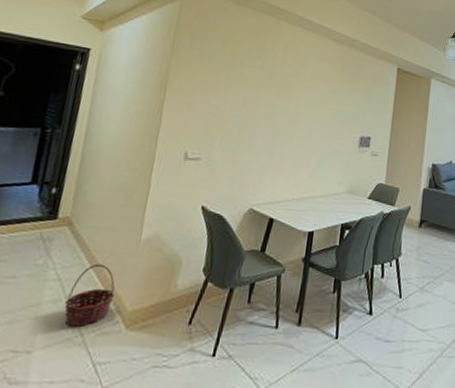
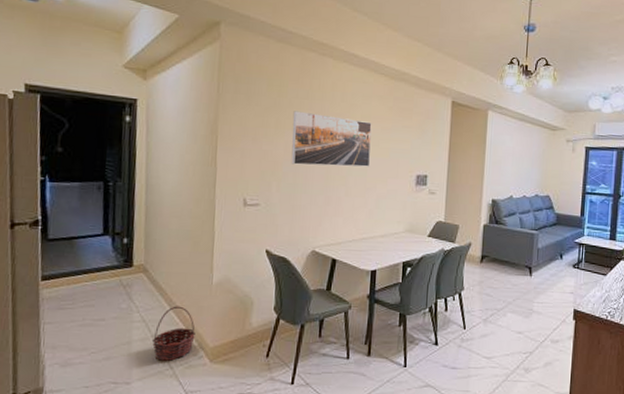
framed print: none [237,68,320,126] -> present [291,111,372,167]

